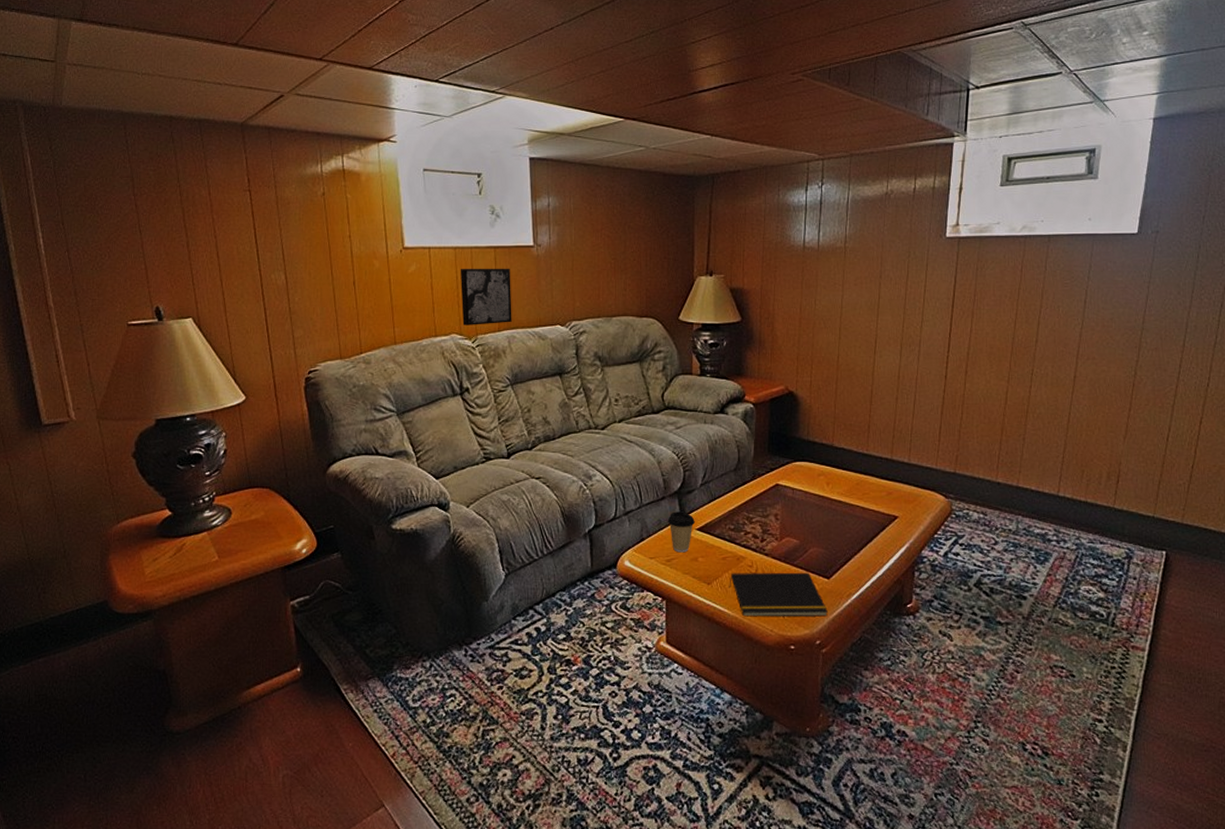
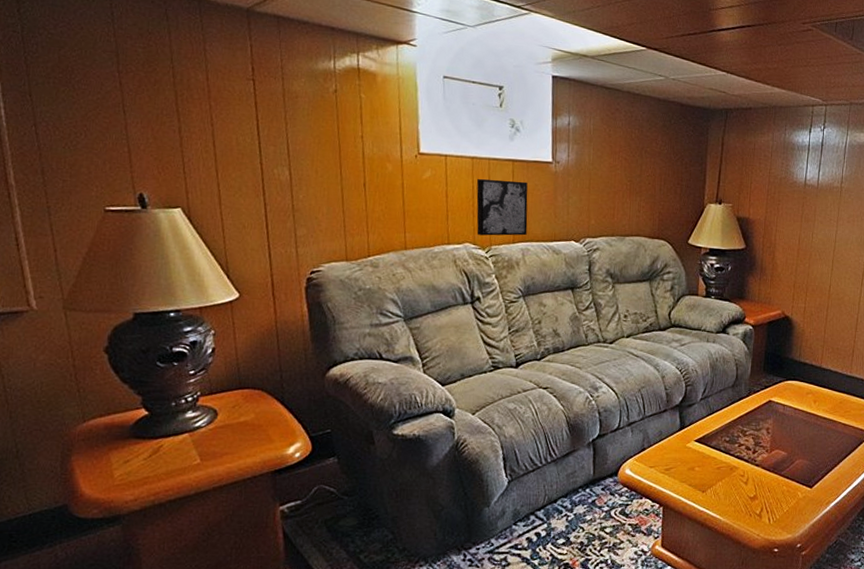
coffee cup: present [667,511,695,553] -> none [668,423,694,462]
notepad: present [729,572,828,617] -> none [722,481,809,523]

